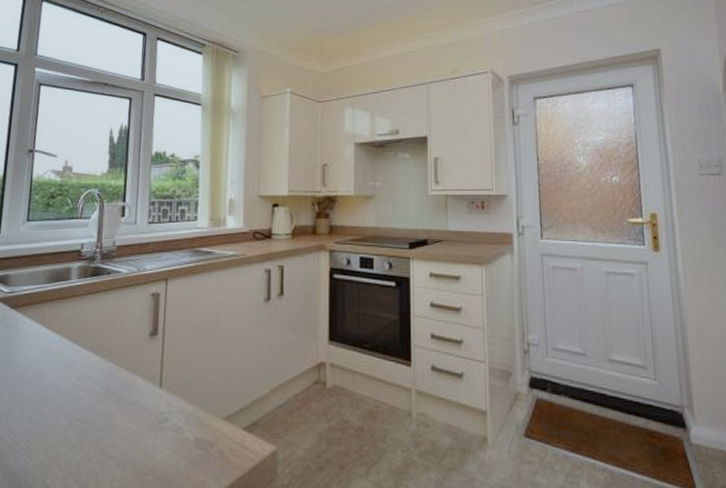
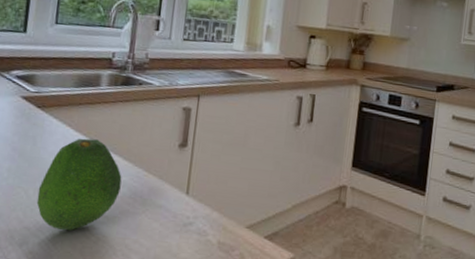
fruit: none [11,336,95,437] -> present [36,138,122,230]

